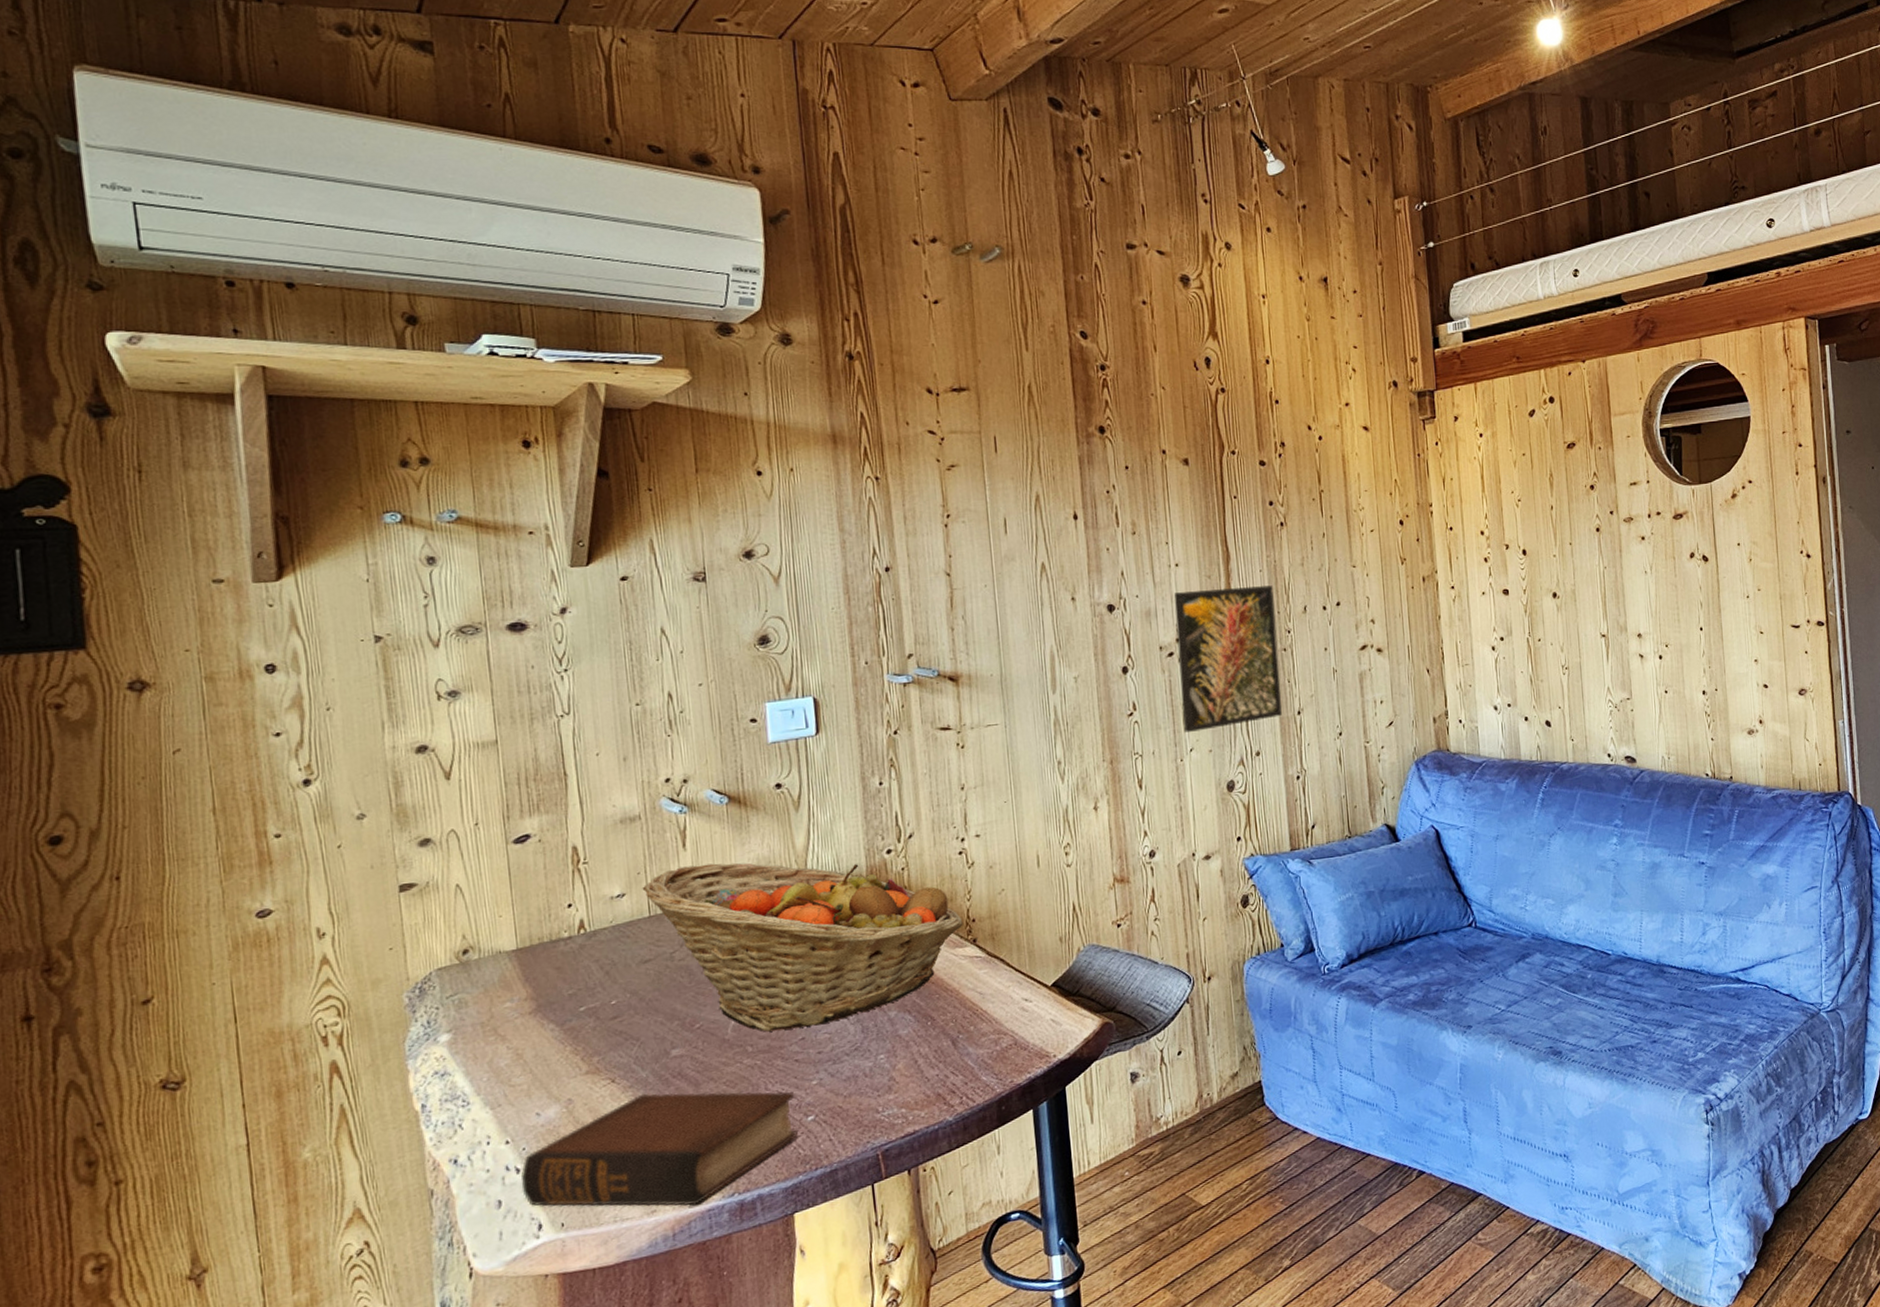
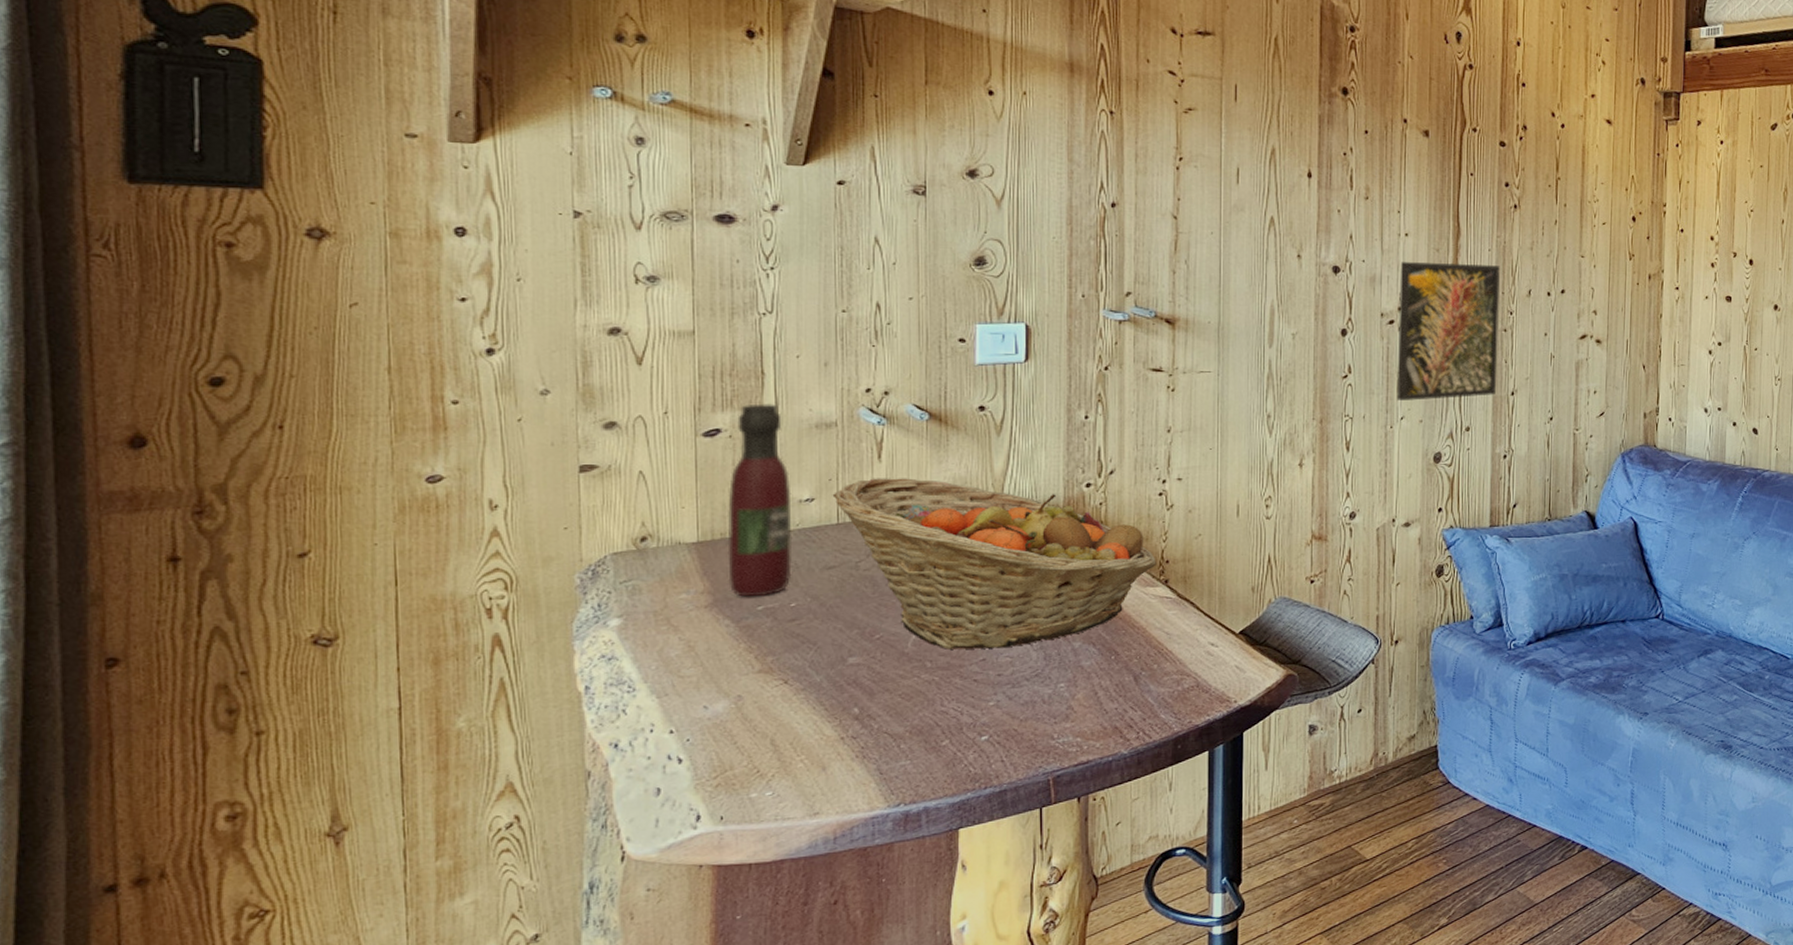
book: present [520,1091,798,1207] -> none [682,698,971,812]
wine bottle: none [543,804,610,1000] -> present [727,403,793,597]

